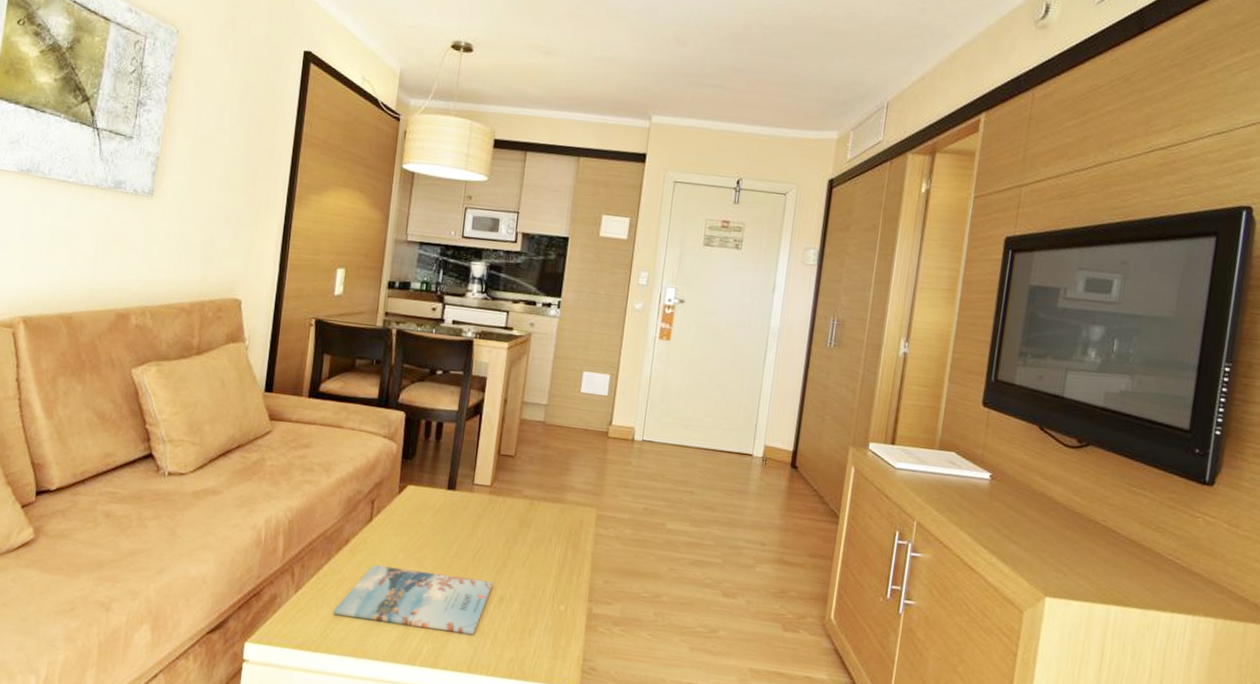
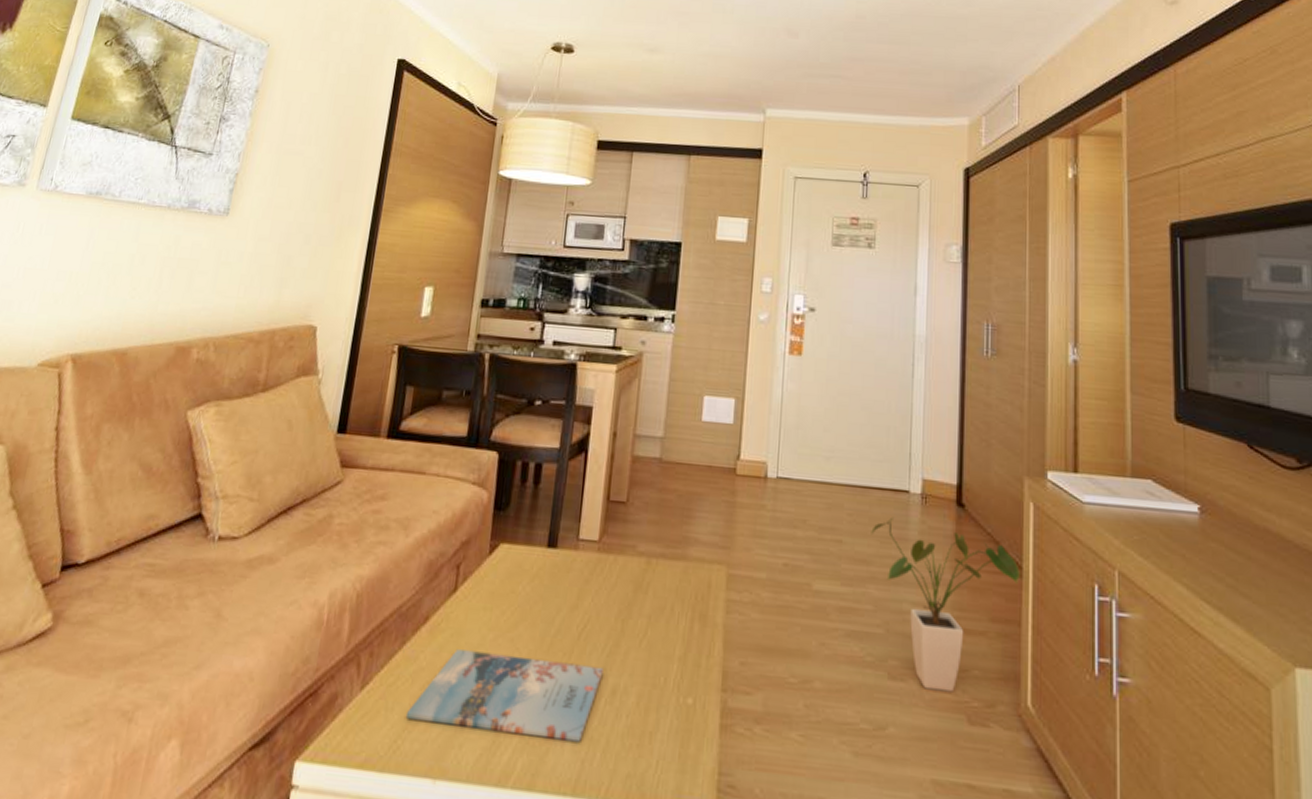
house plant: none [718,475,837,607] -> present [871,518,1020,692]

